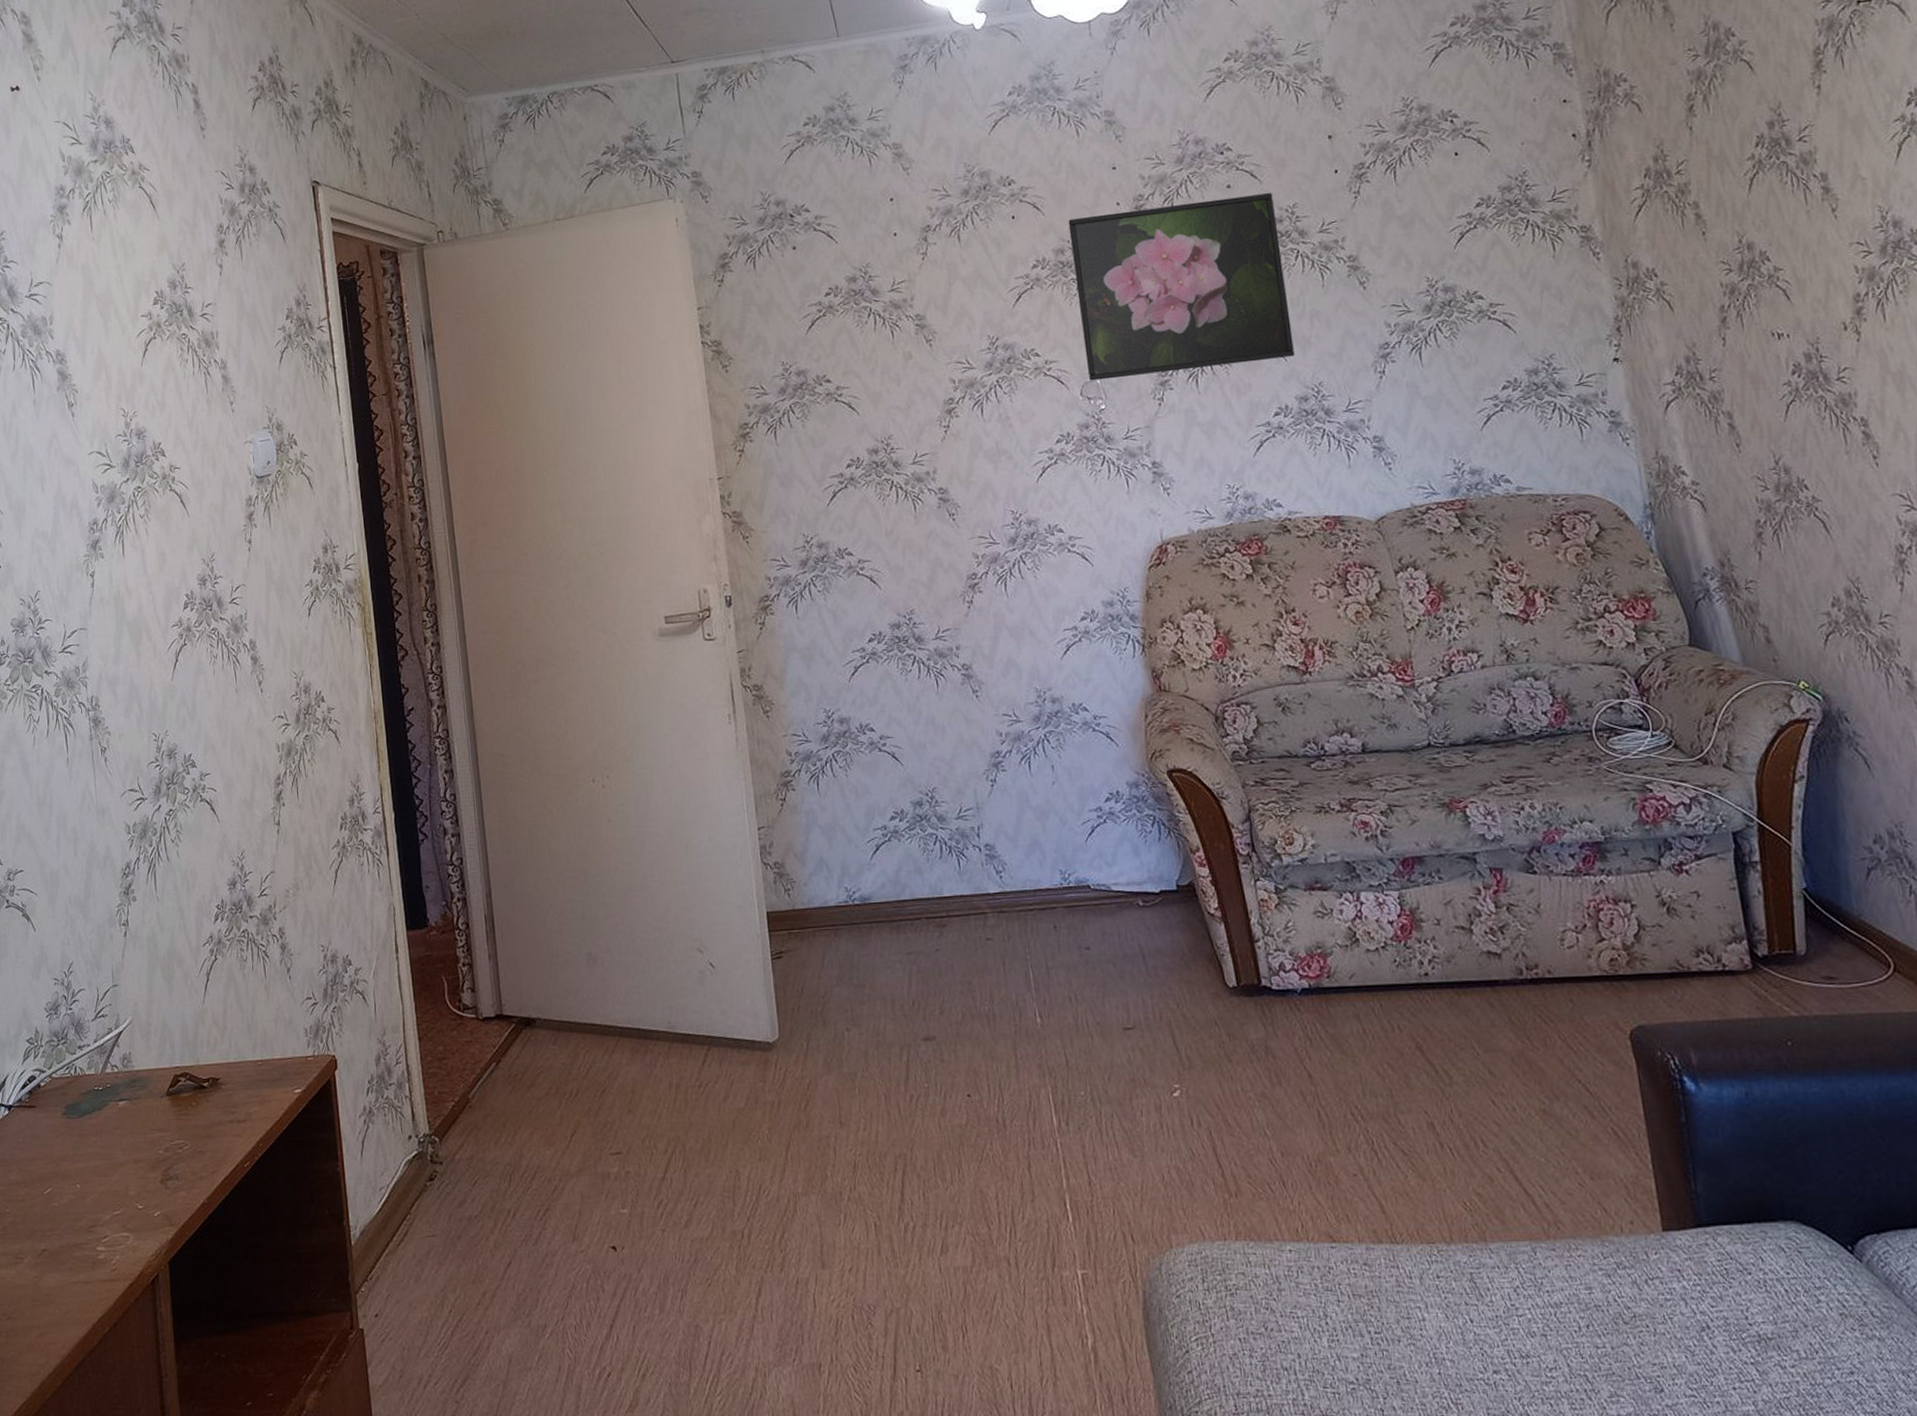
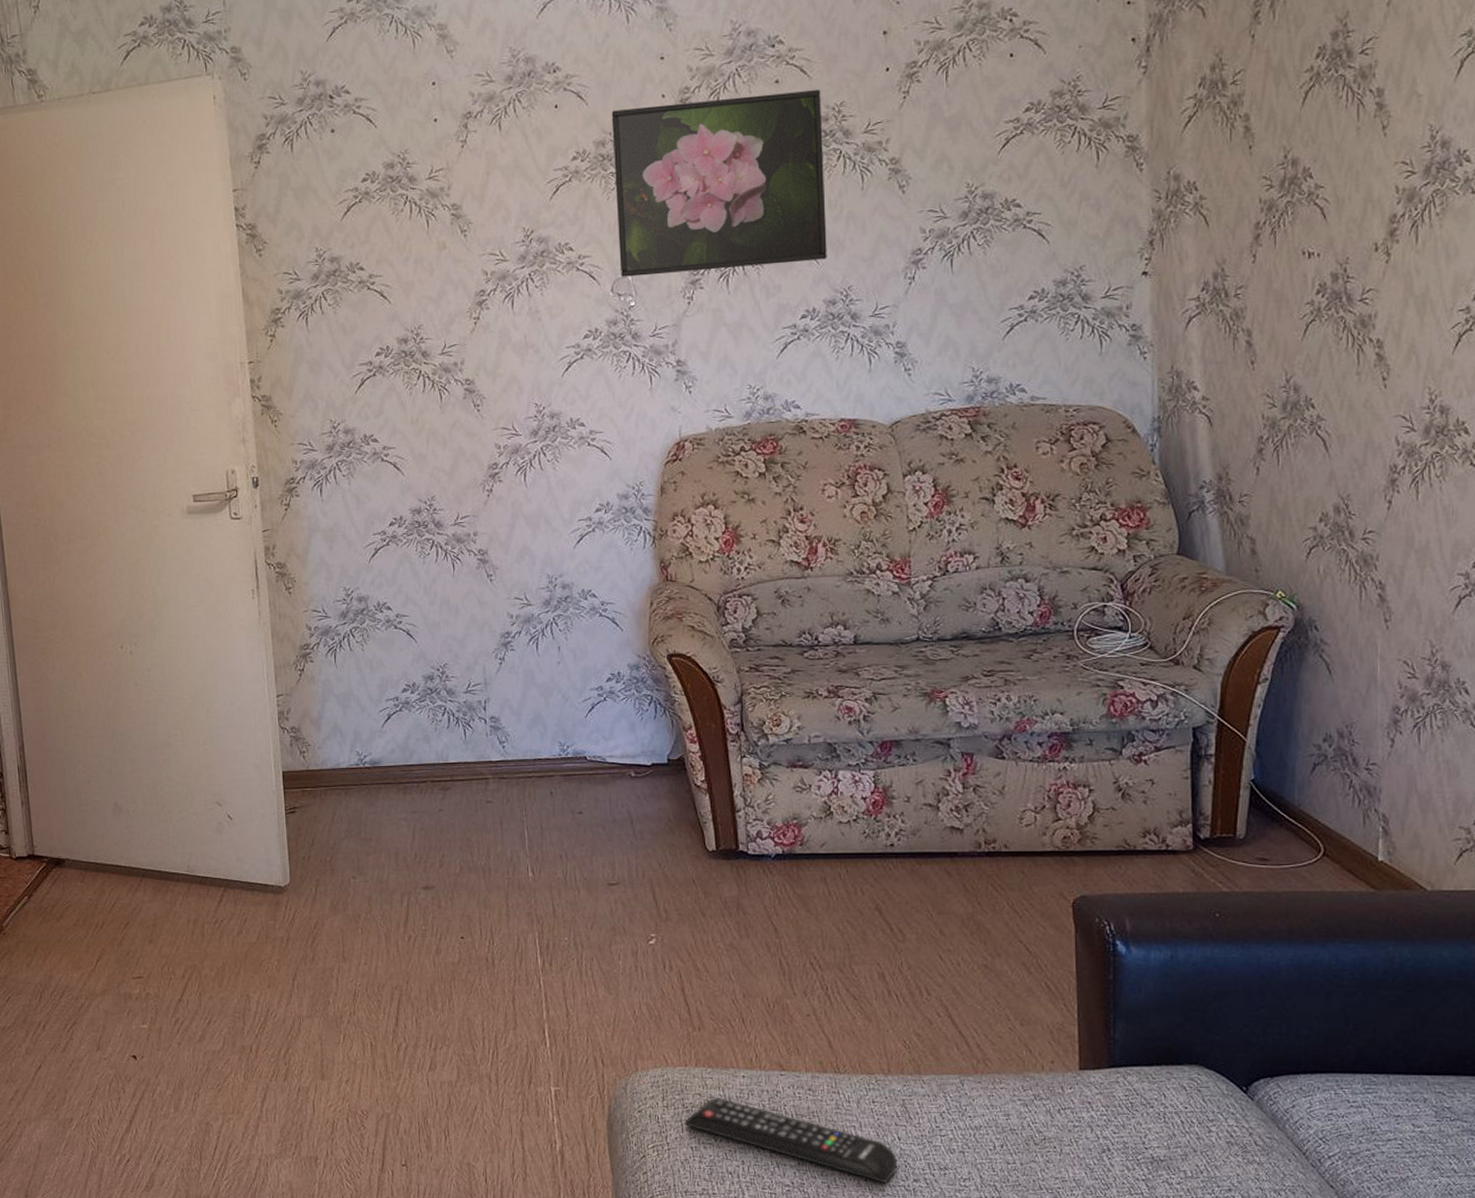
remote control: none [1230,1276,1474,1376] -> present [685,1097,898,1183]

